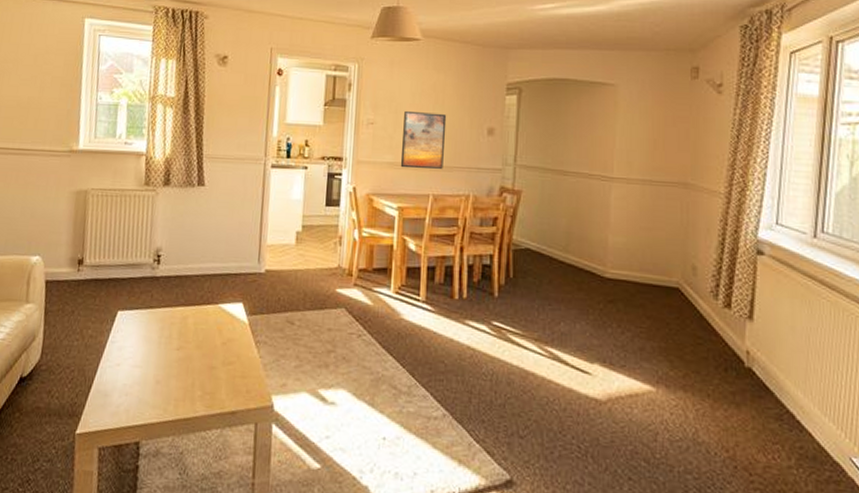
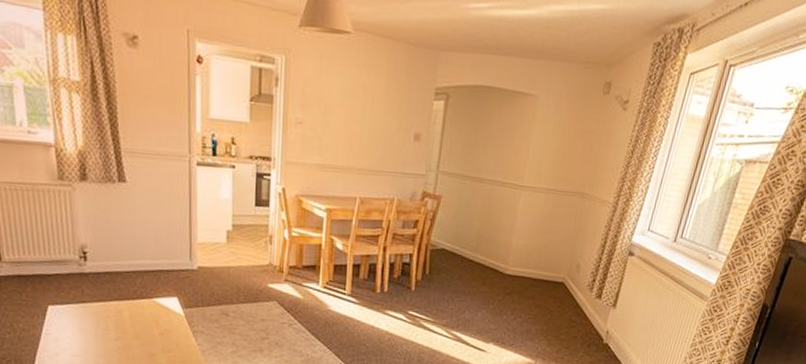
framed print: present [400,110,447,170] -> none [328,111,376,173]

